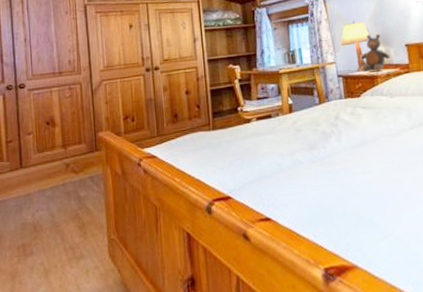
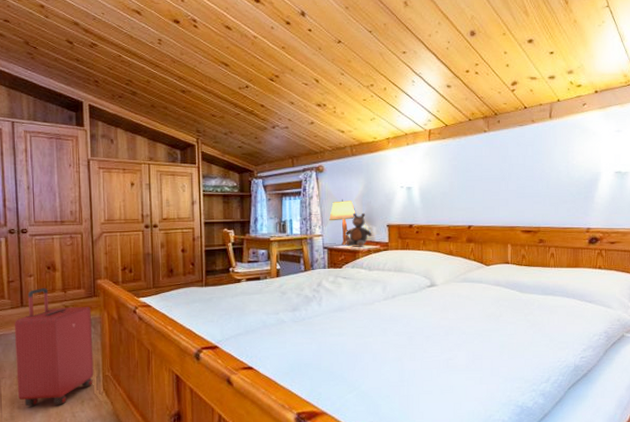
suitcase: none [14,145,99,280] -> present [15,287,94,406]

